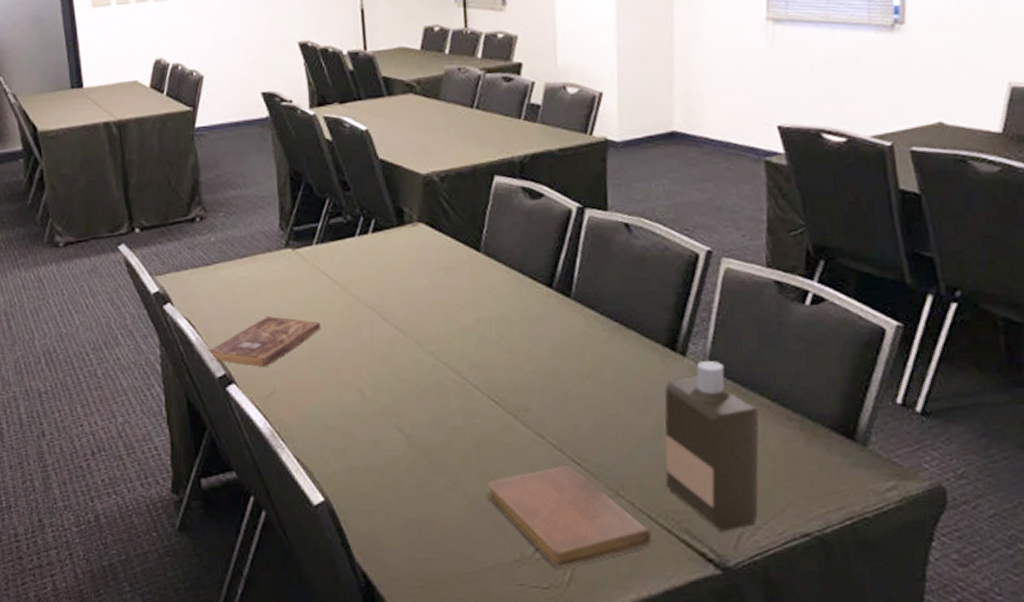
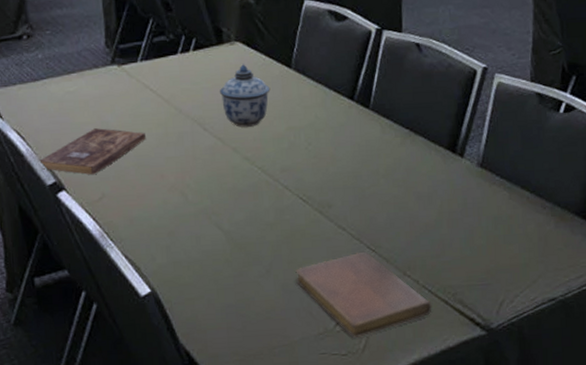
lidded jar: none [401,247,457,318] -> present [220,64,271,127]
bottle: present [664,360,759,531] -> none [444,160,520,300]

